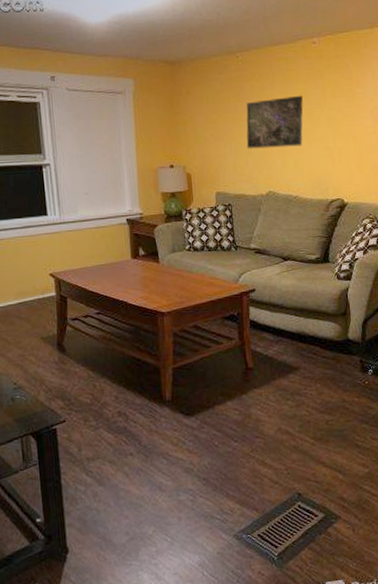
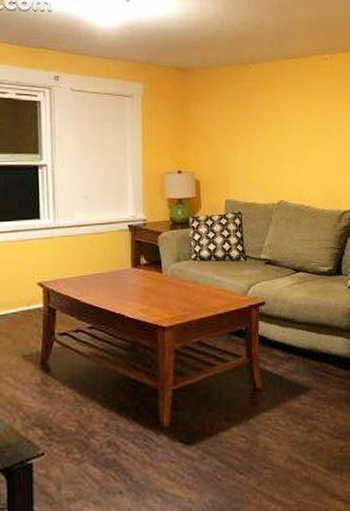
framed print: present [246,95,303,149] -> none [258,107,315,158]

